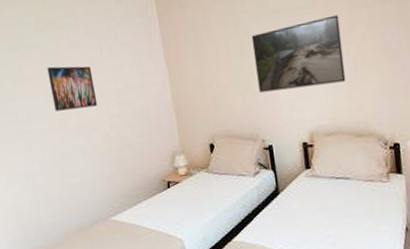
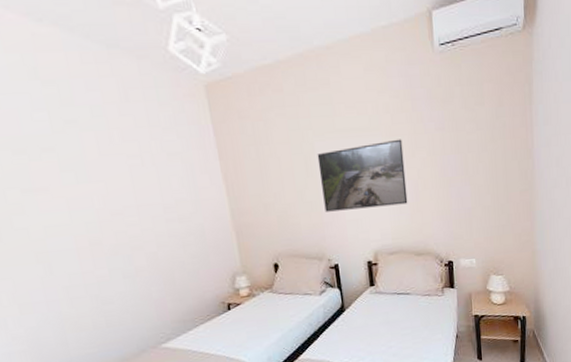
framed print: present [47,66,98,111] -> none [69,175,141,228]

